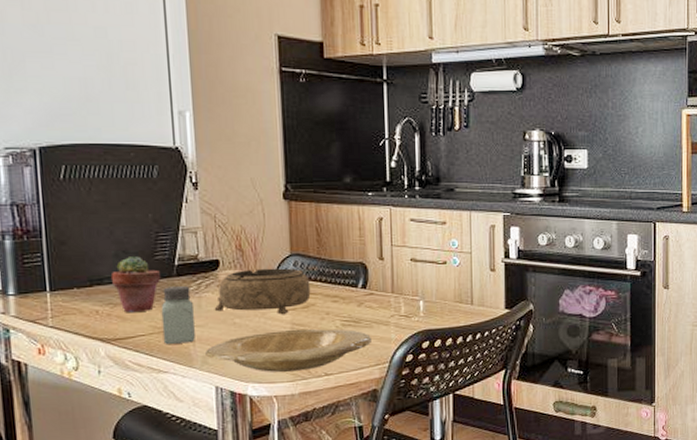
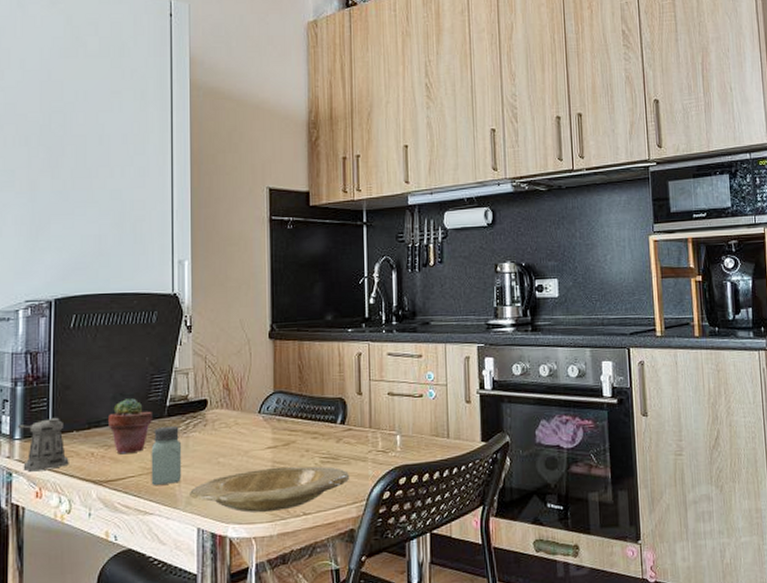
pepper shaker: none [9,273,72,327] -> present [17,417,69,471]
decorative bowl: present [214,268,311,315] -> none [200,405,292,453]

